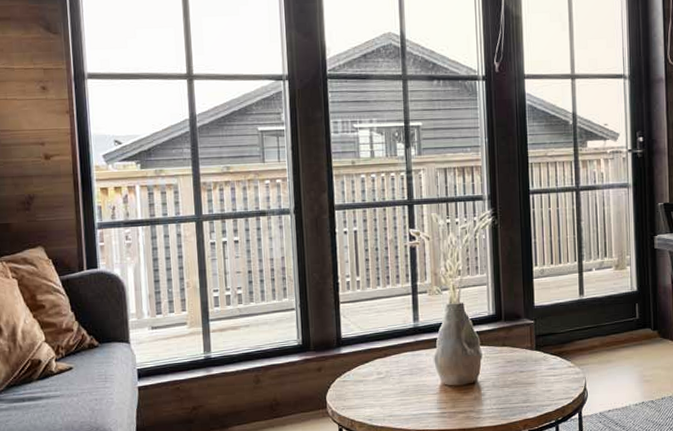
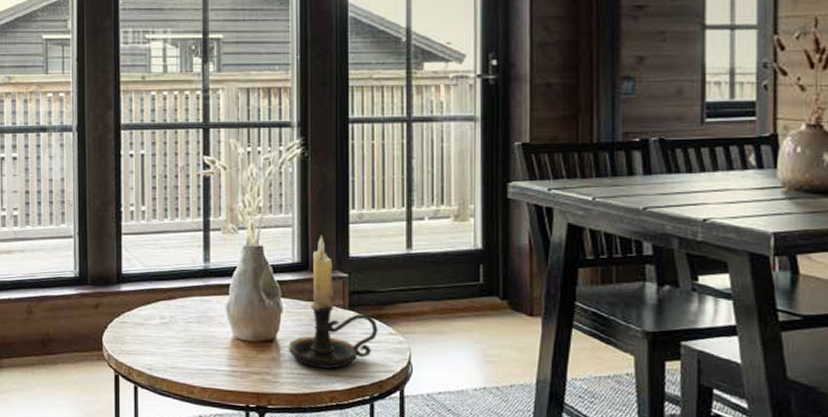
candle holder: none [488,290,560,402] -> present [289,235,378,369]

